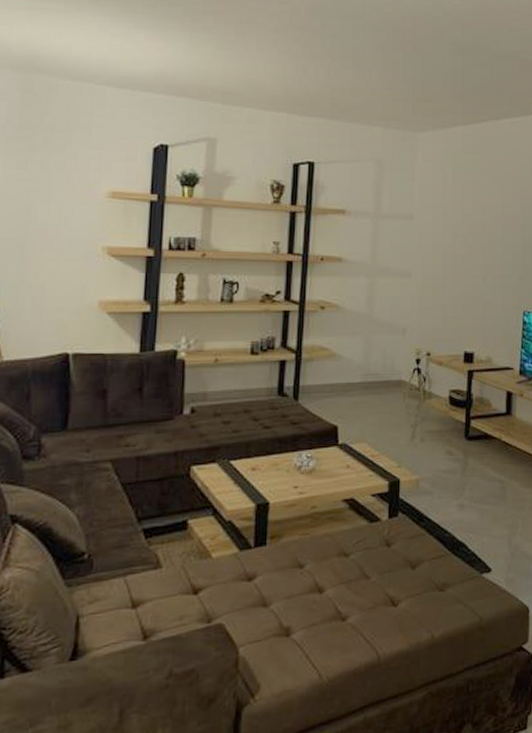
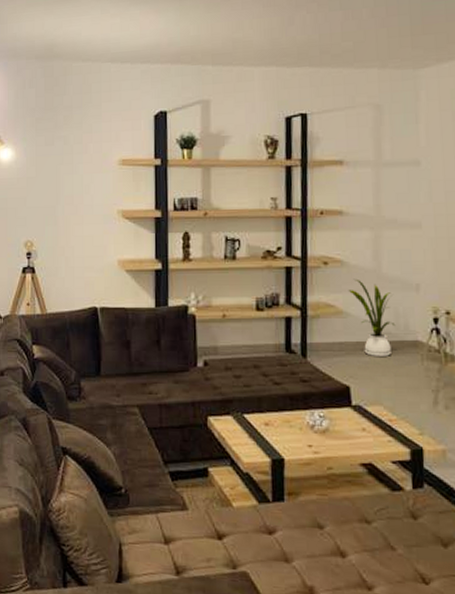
house plant: none [342,323,383,397] -> present [348,278,396,358]

